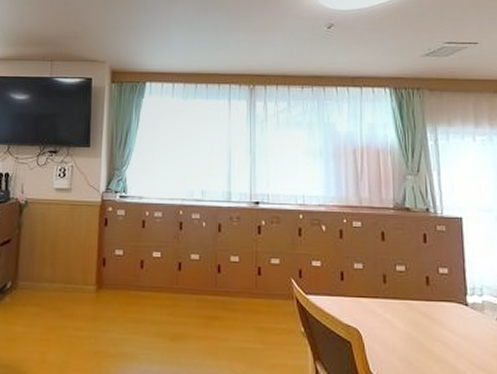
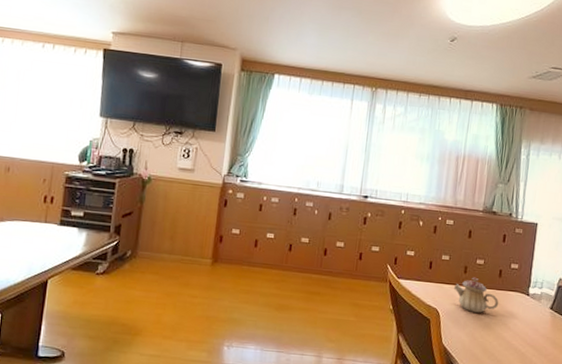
teapot: none [373,287,432,331] -> present [453,277,499,313]

